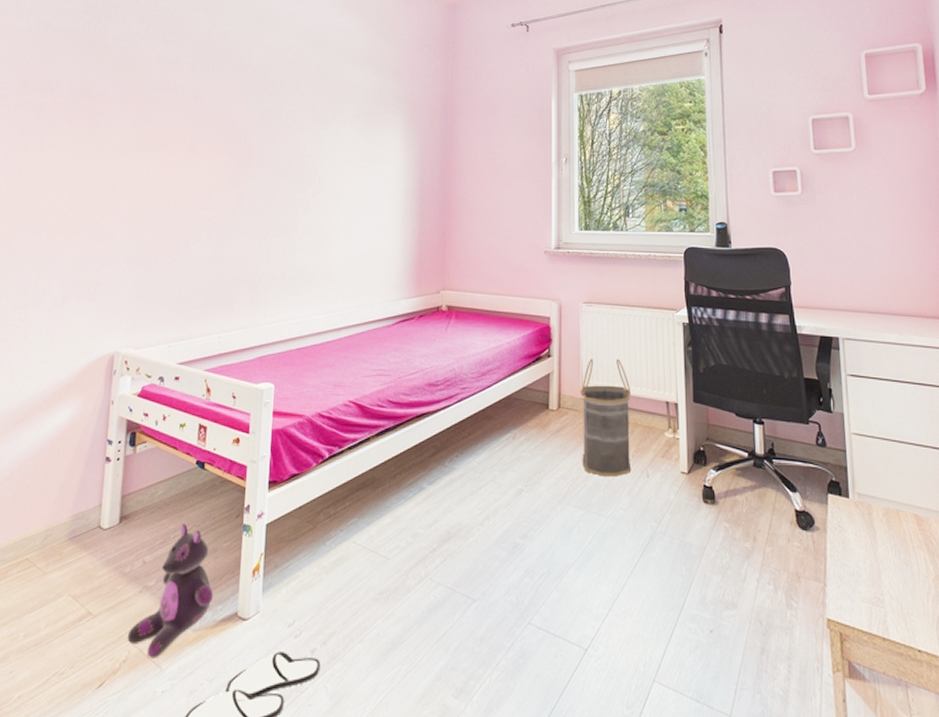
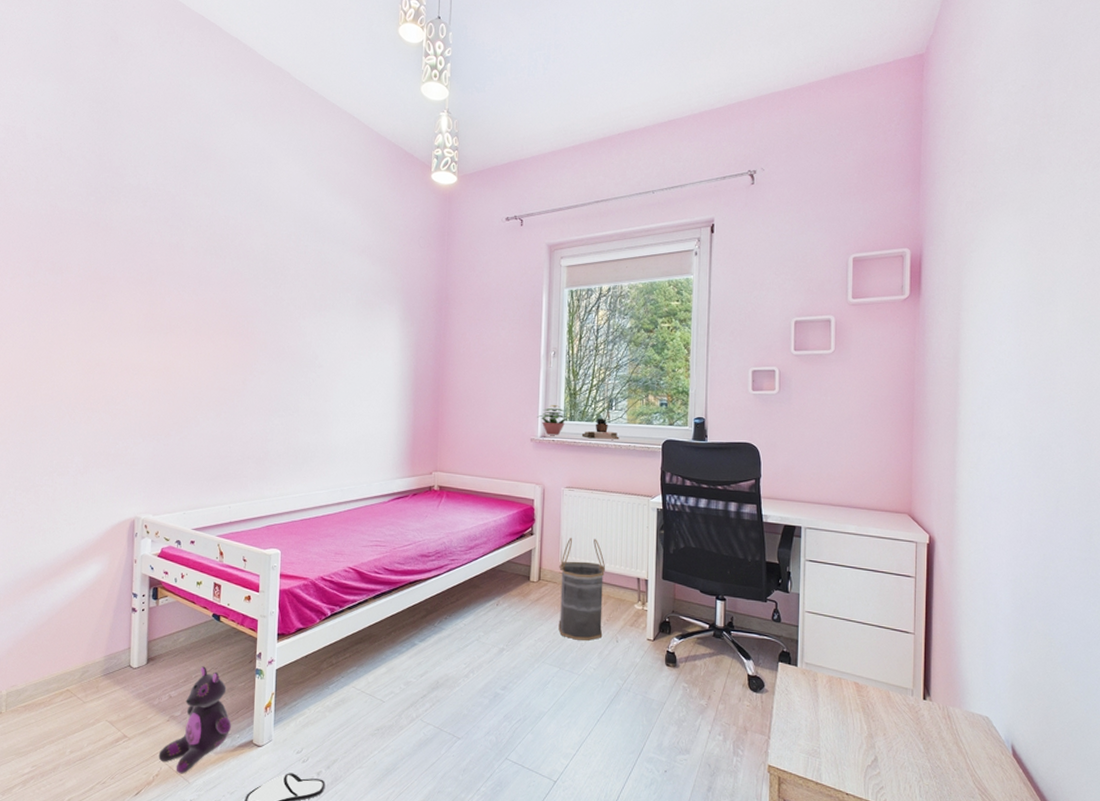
potted flower: none [549,214,585,246] -> present [536,405,570,435]
succulent plant: none [598,227,639,249] -> present [581,418,620,440]

